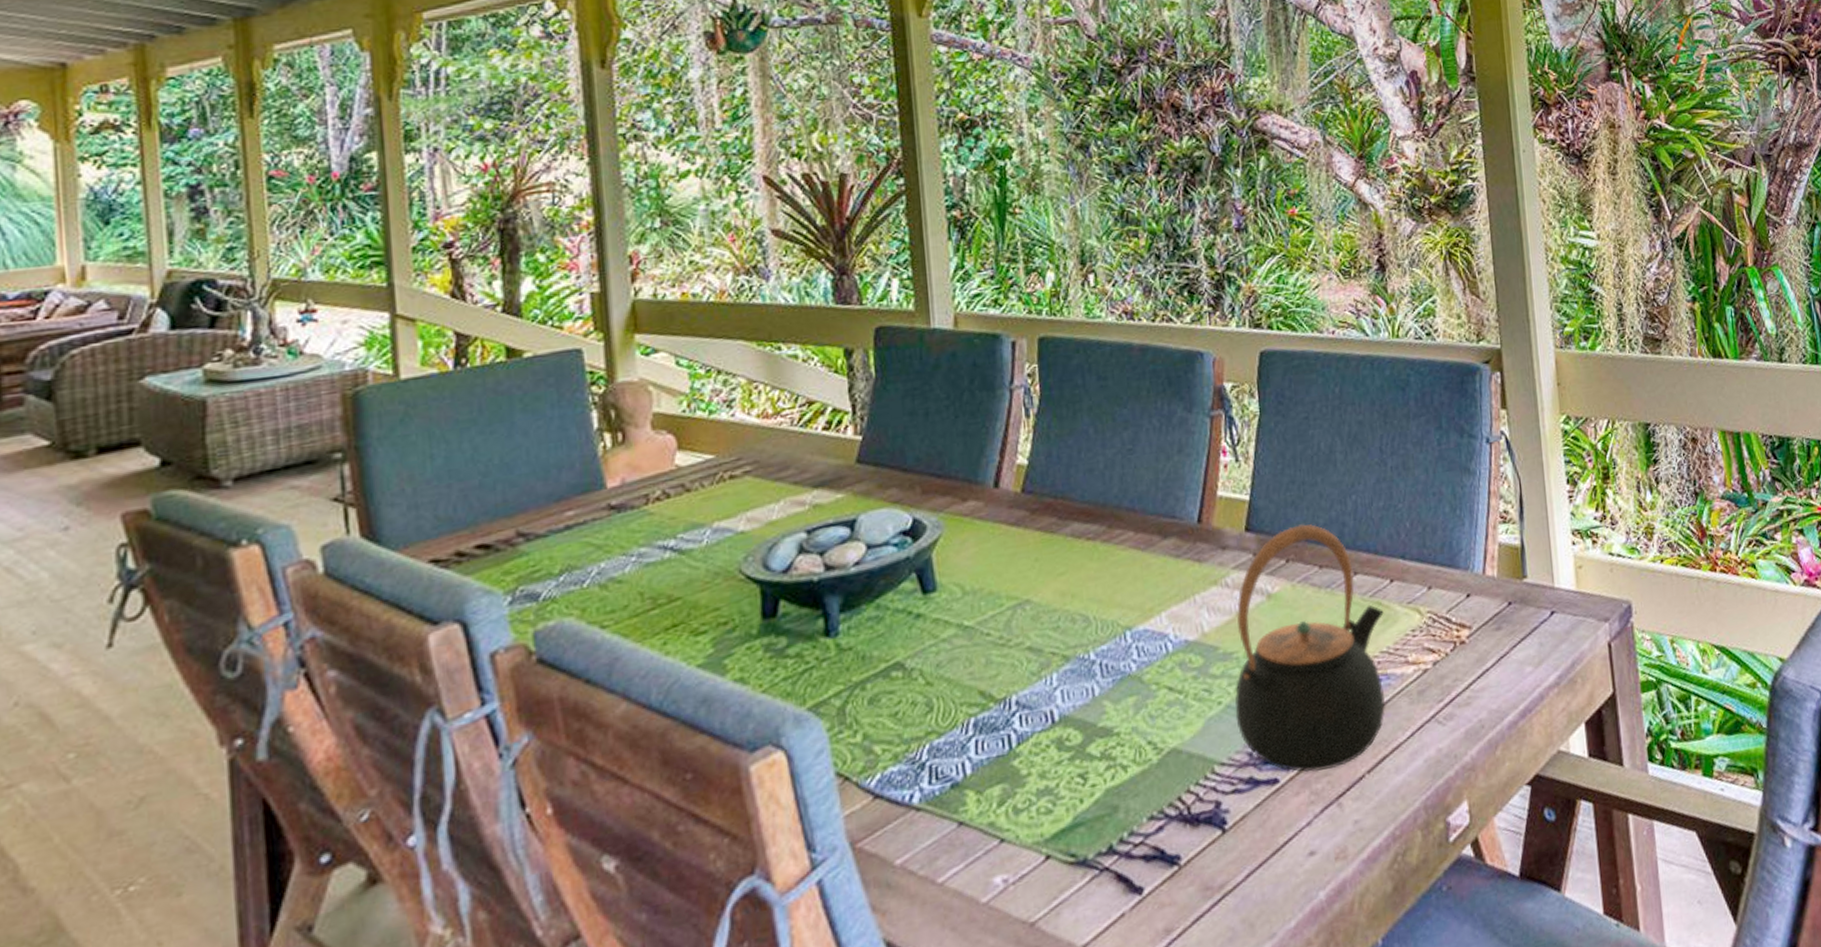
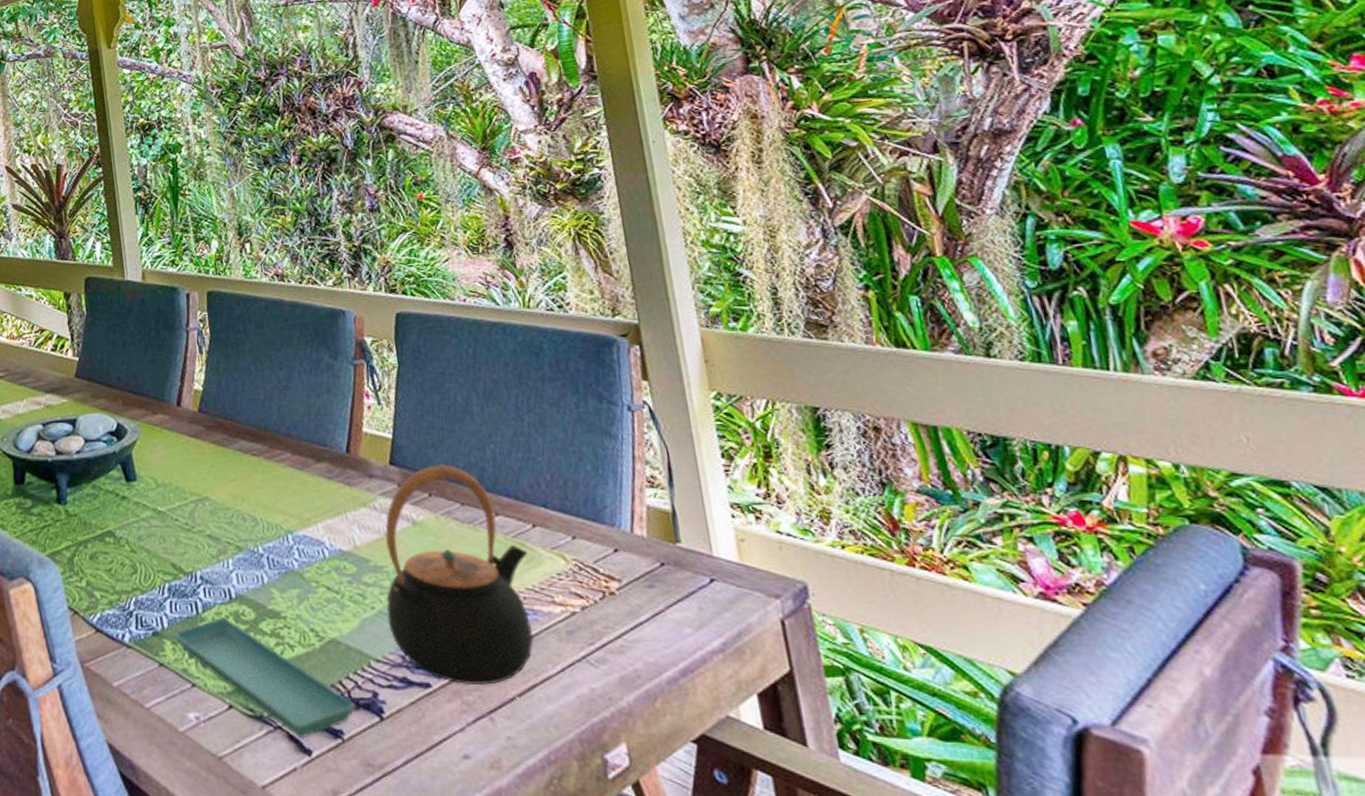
saucer: none [978,747,1197,877] -> present [173,617,357,739]

